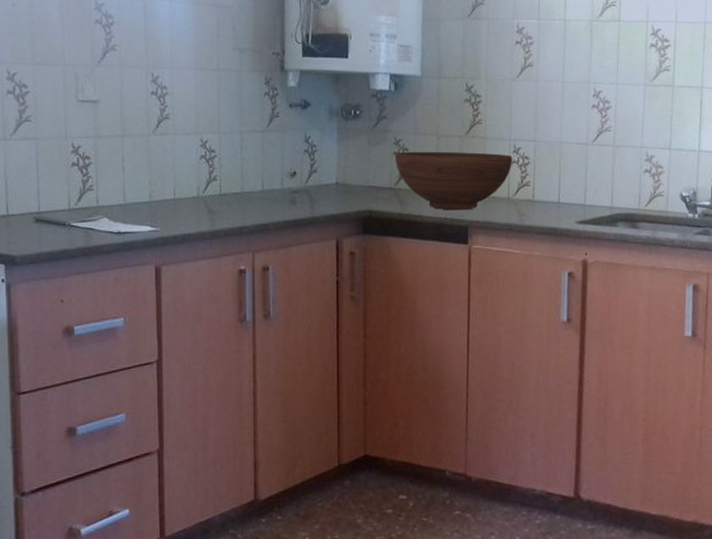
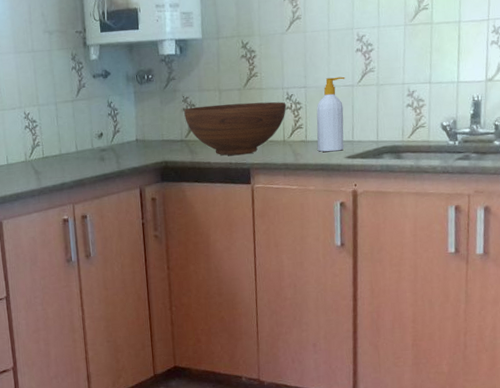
soap bottle: none [545,133,579,215] -> present [316,76,345,152]

